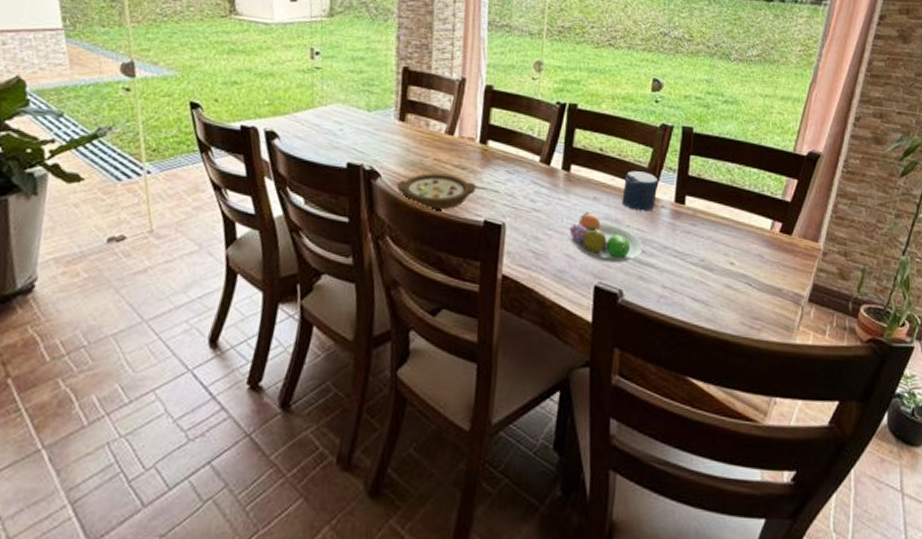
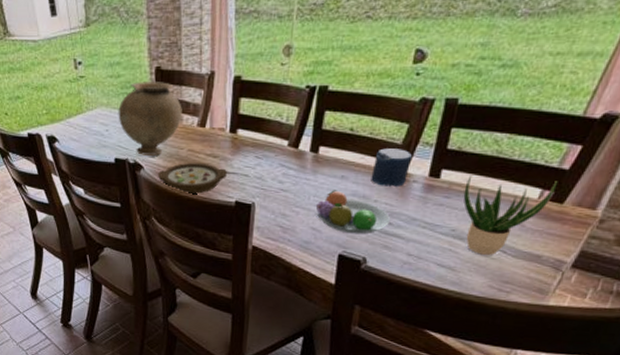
vase: none [356,80,430,163] -> present [118,82,182,156]
potted plant: none [707,203,784,288] -> present [463,175,558,255]

